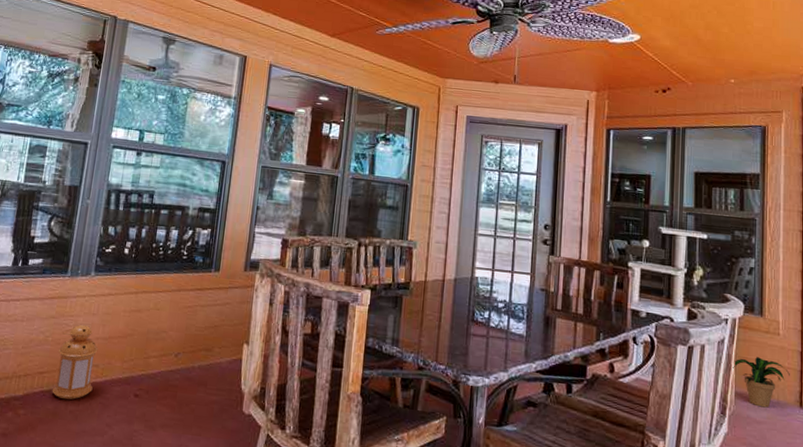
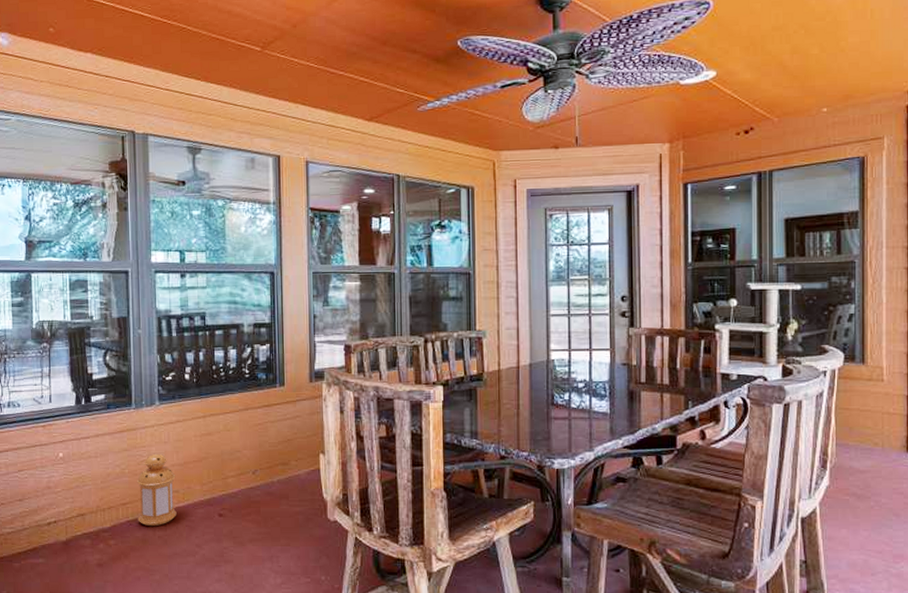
potted plant: present [733,357,790,408] -> none [833,406,895,456]

